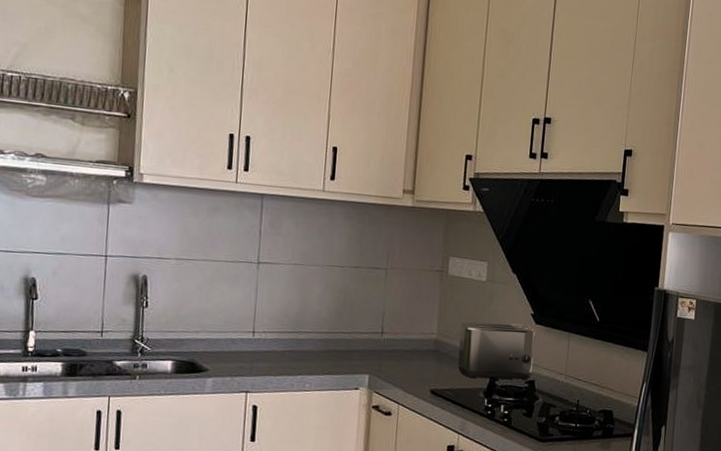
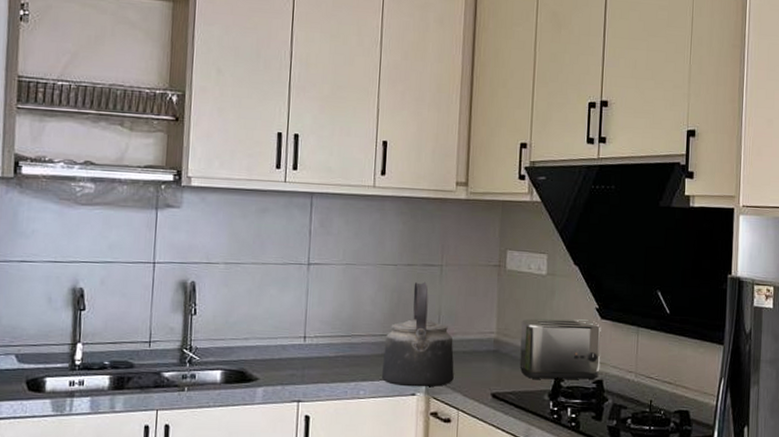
kettle: none [326,283,396,383] -> present [381,281,454,388]

